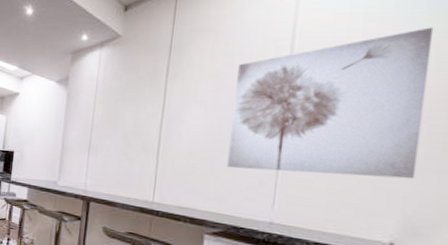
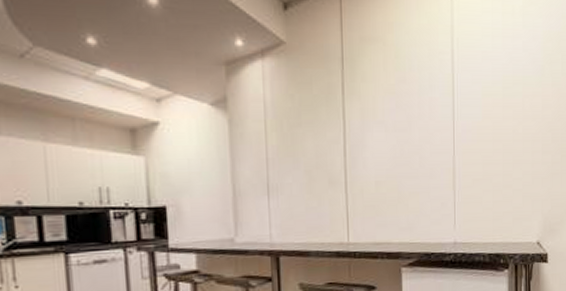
wall art: present [227,27,434,179] -> none [410,45,548,193]

